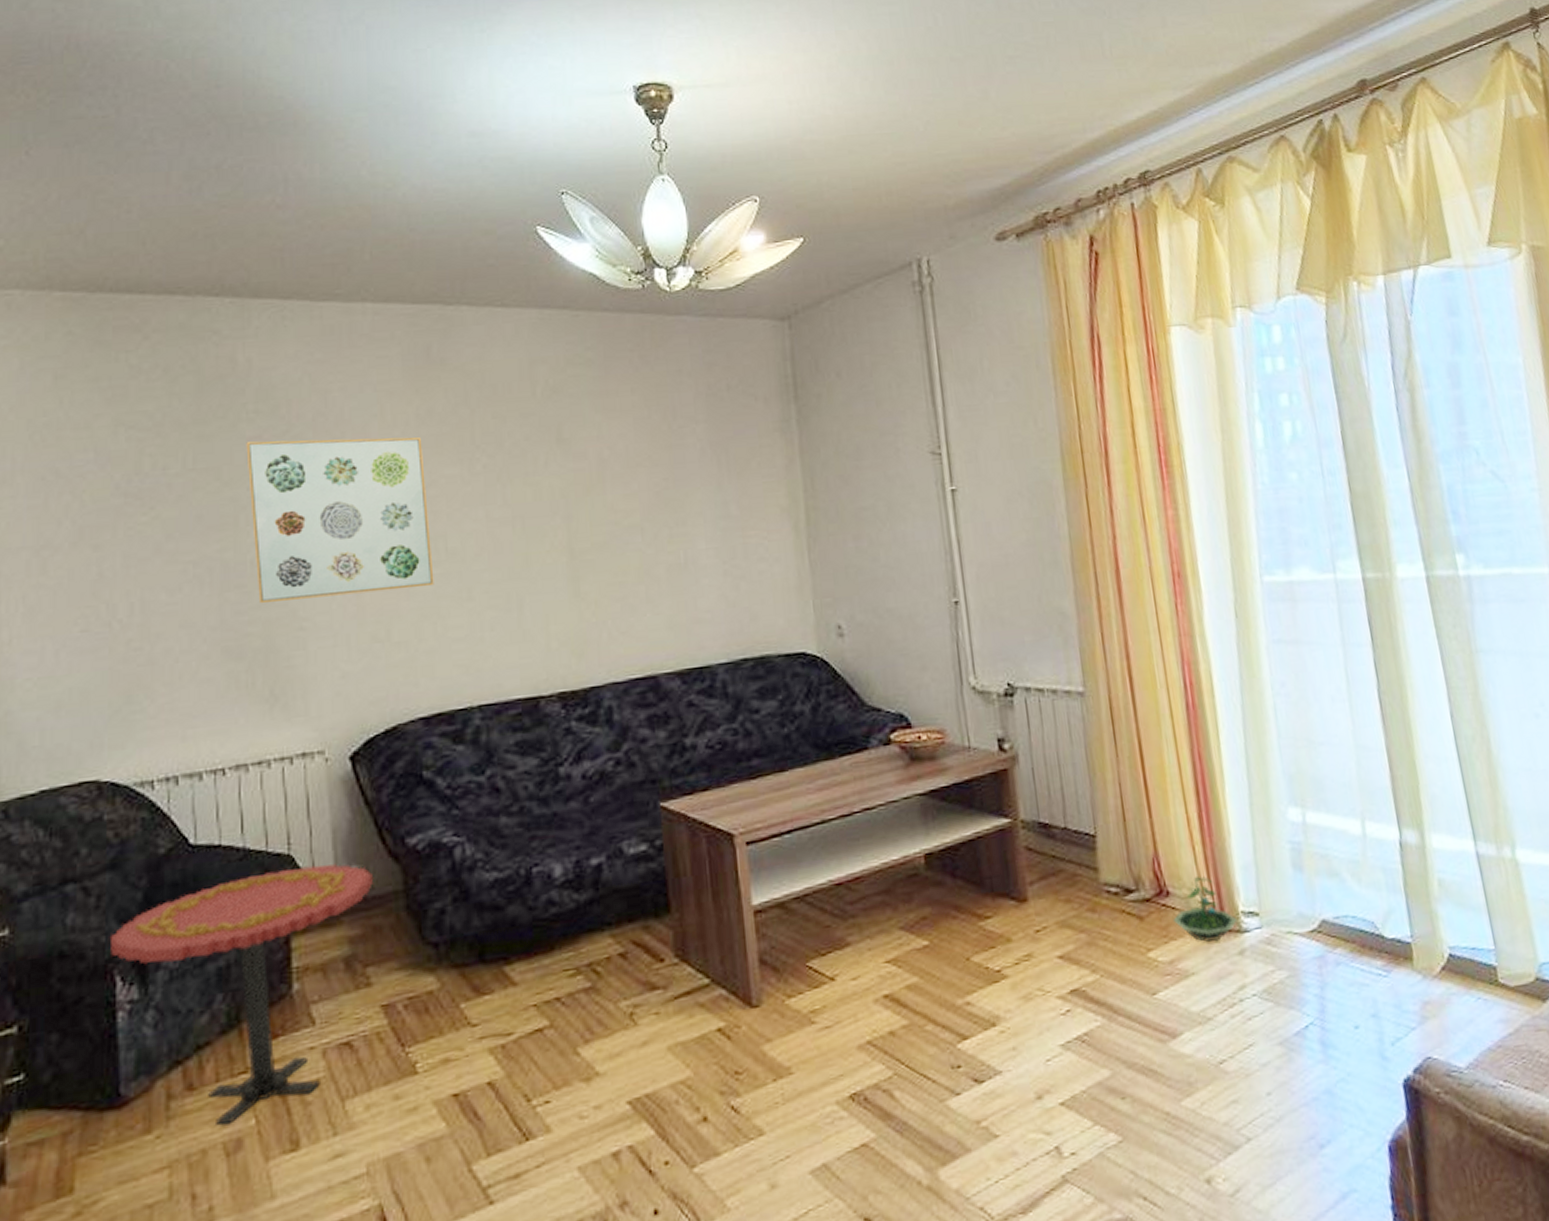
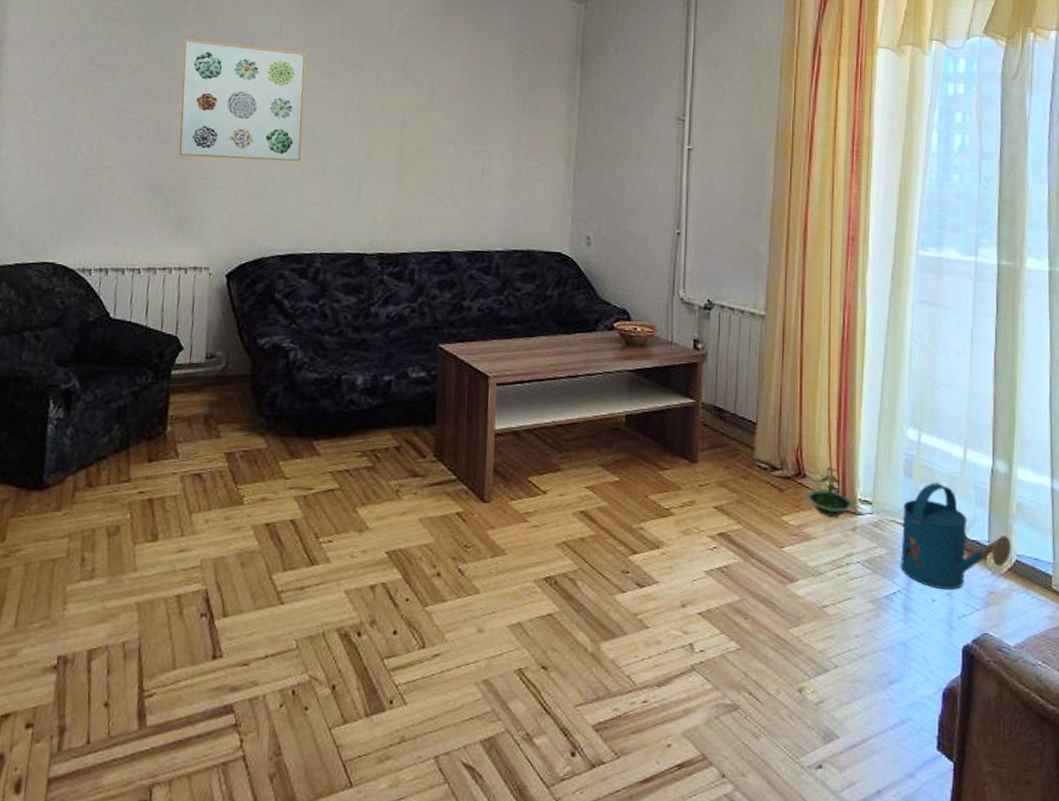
side table: present [109,863,373,1126] -> none [48,346,231,515]
watering can: none [1298,872,1441,1012] -> present [901,482,1012,590]

